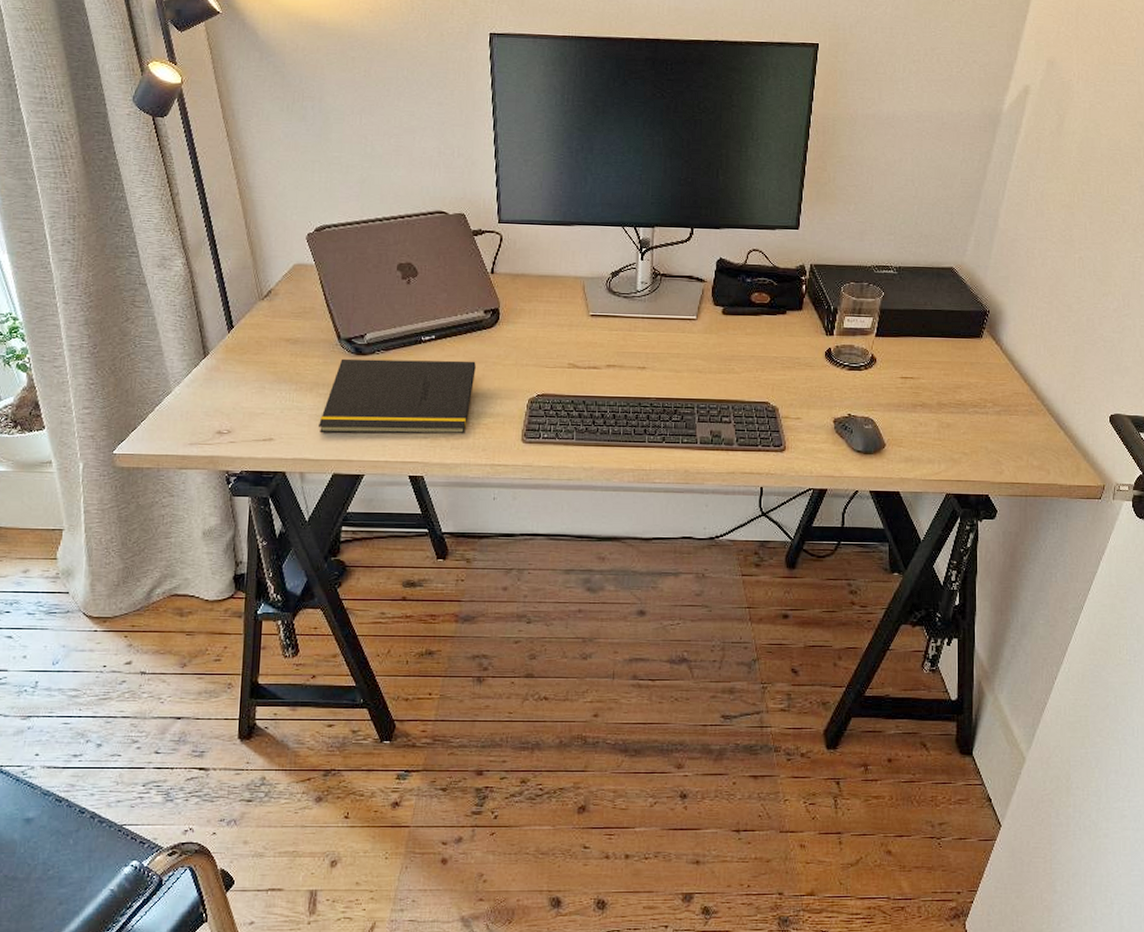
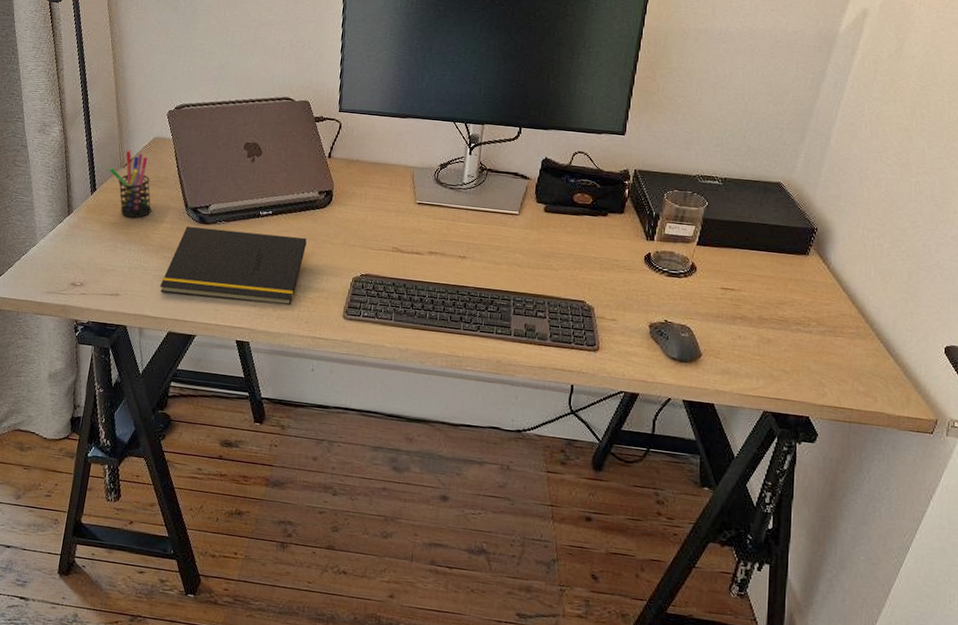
pen holder: none [246,281,300,355] -> present [109,151,152,219]

